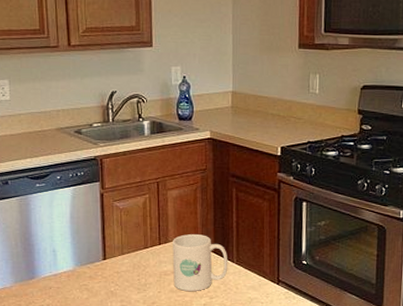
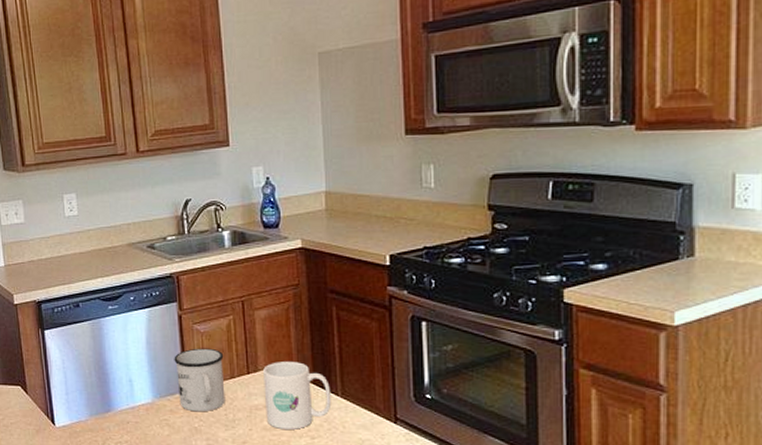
mug: none [95,222,139,278] -> present [174,348,225,412]

